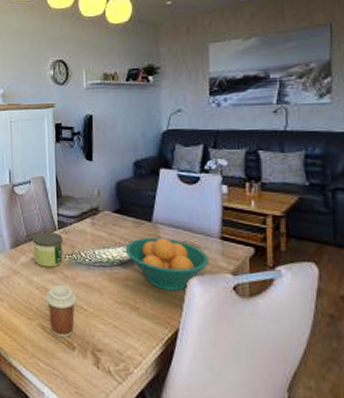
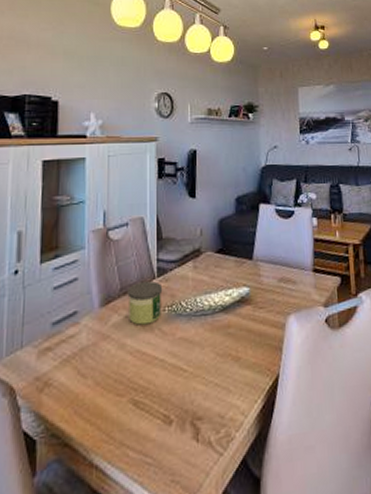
coffee cup: present [45,285,77,338] -> none [139,344,176,412]
fruit bowl: present [125,238,210,292] -> none [227,275,305,334]

